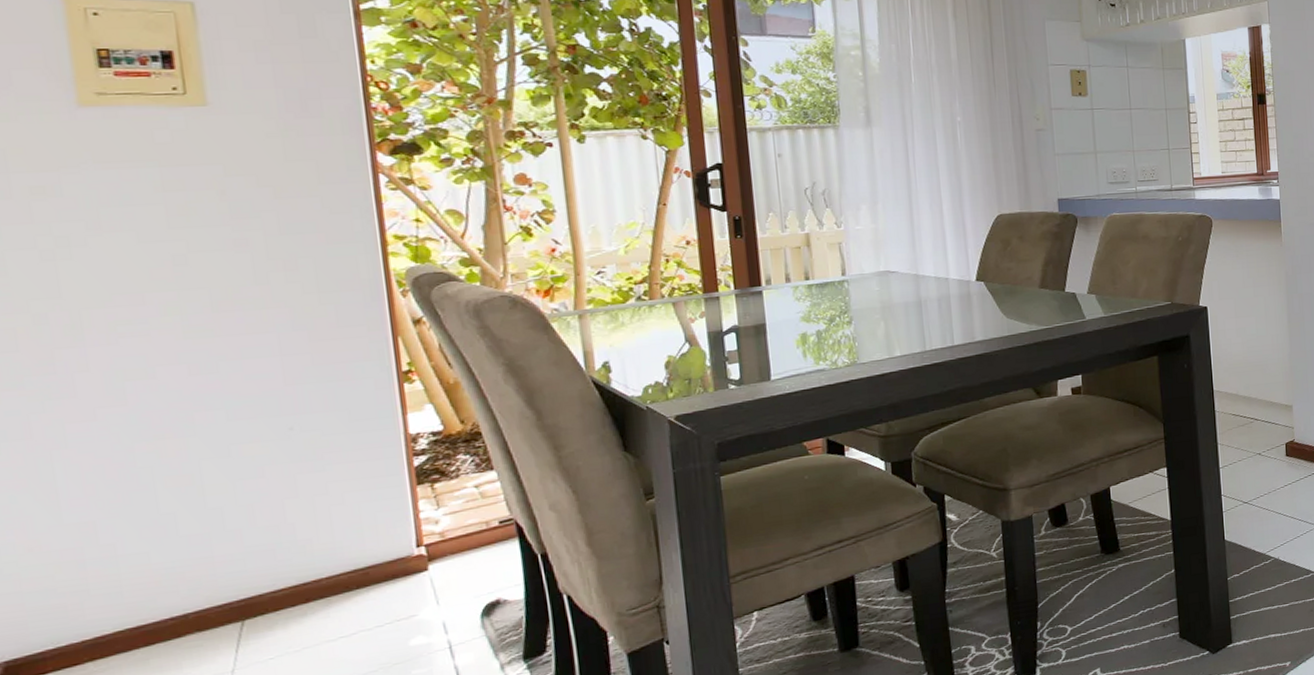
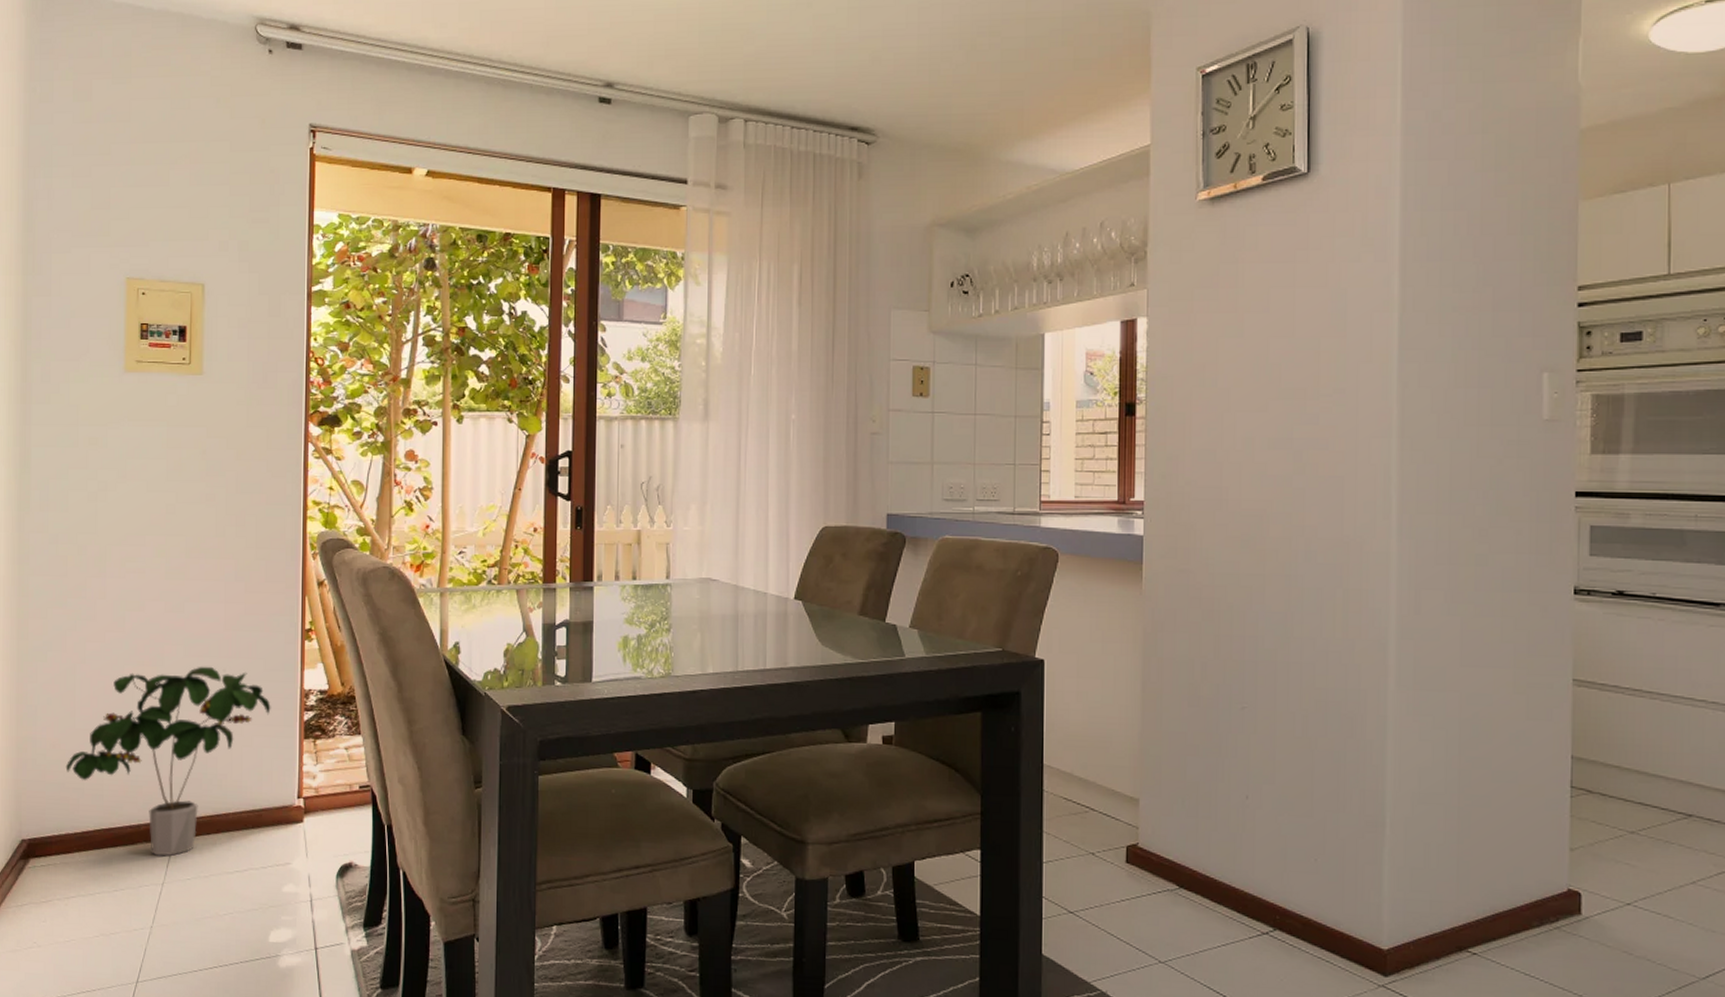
potted plant: none [53,426,366,643] -> present [65,666,271,857]

